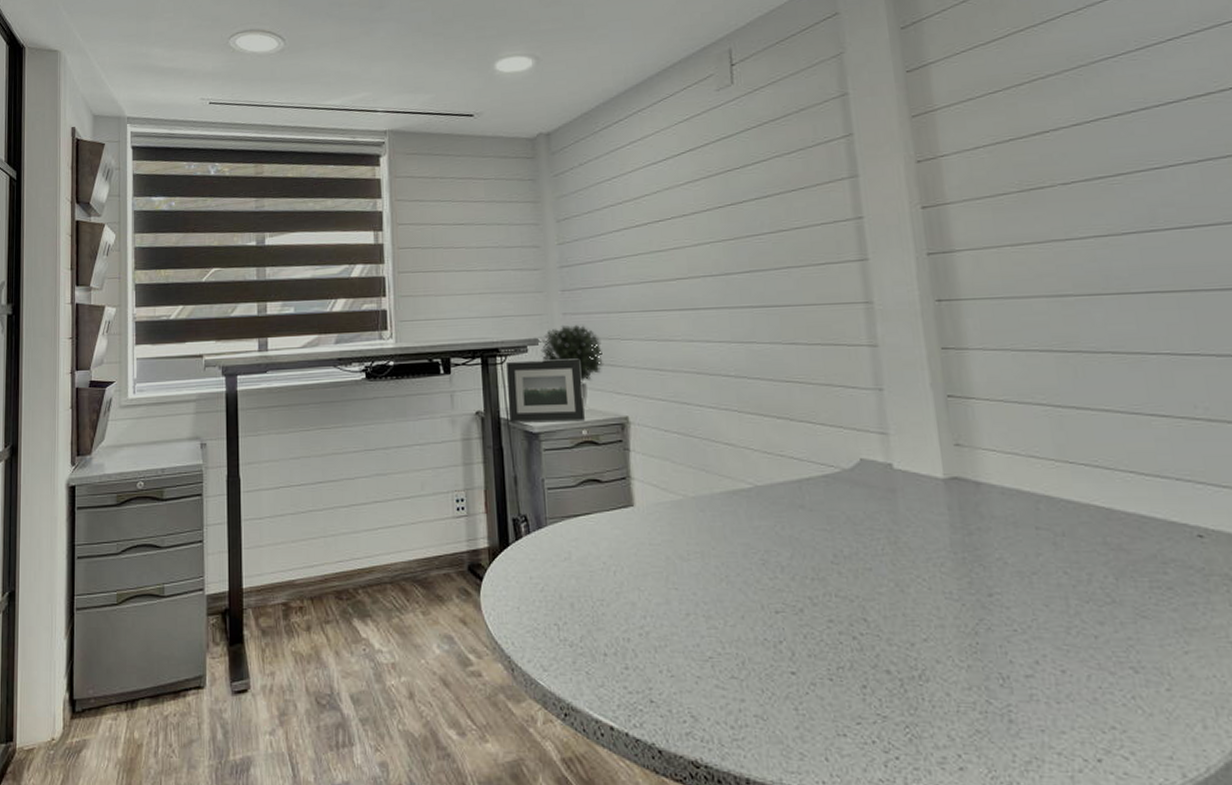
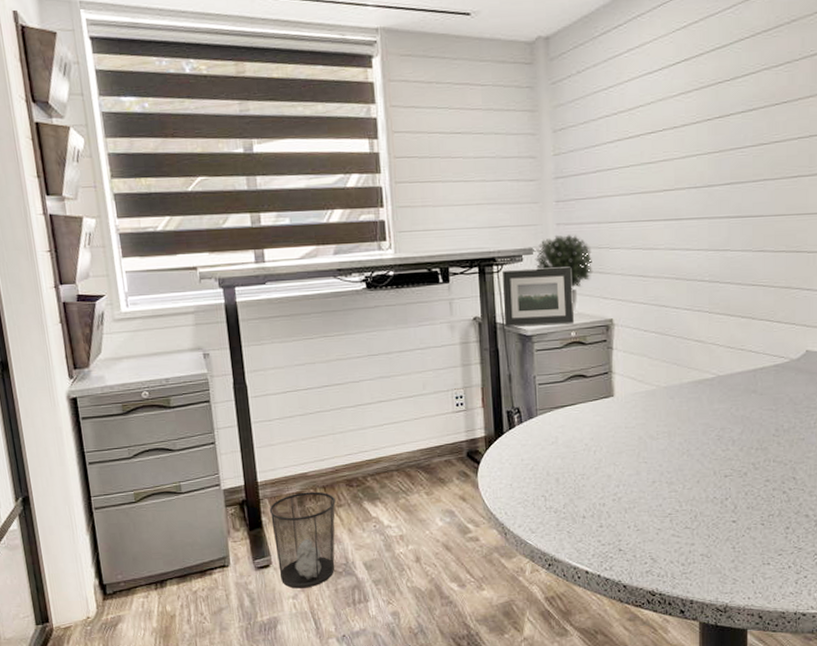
waste bin: none [252,603,323,722] -> present [269,491,336,589]

